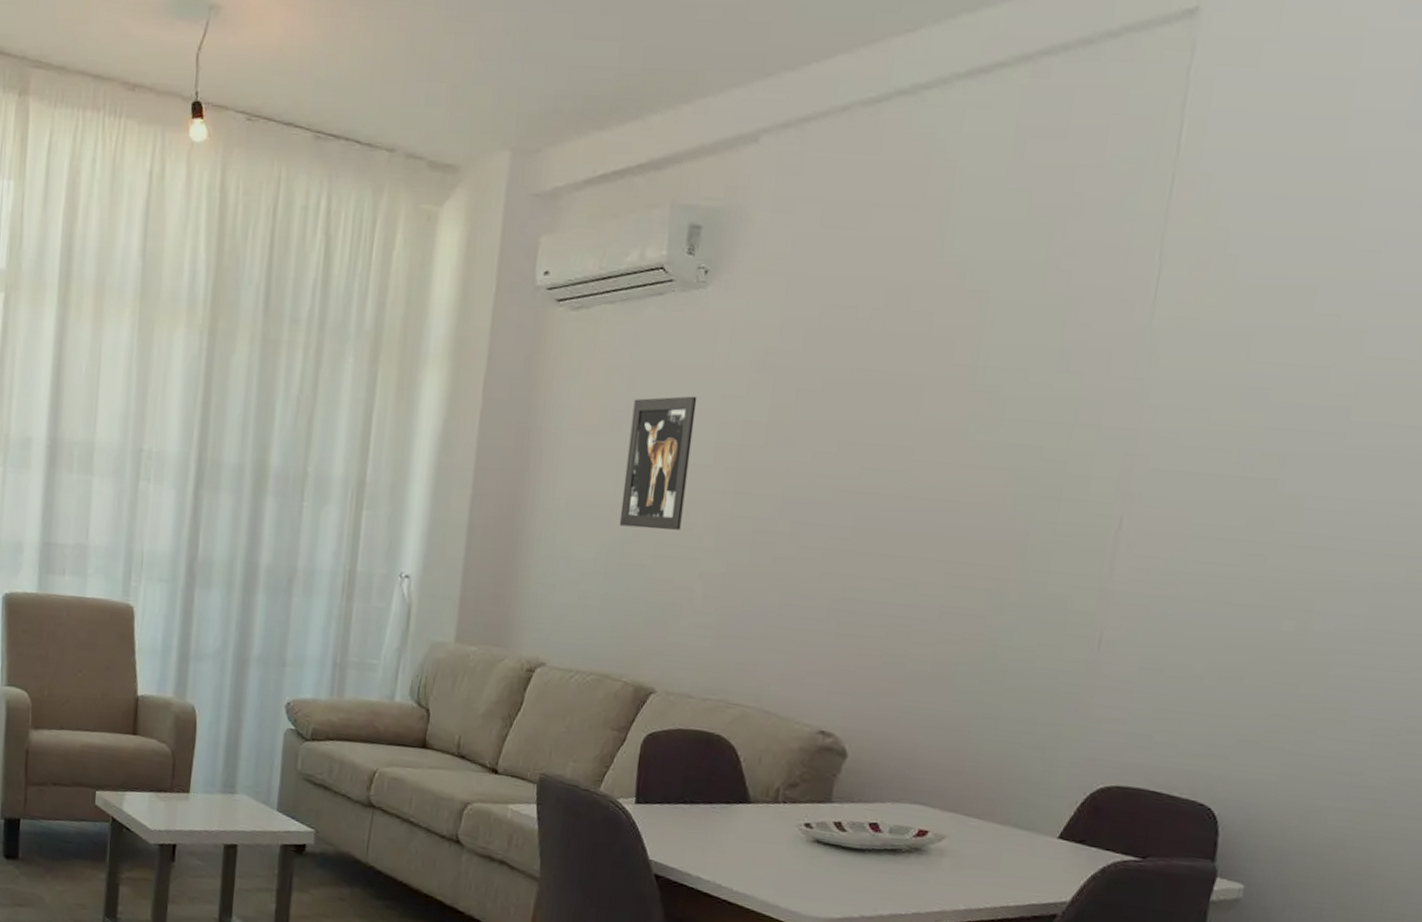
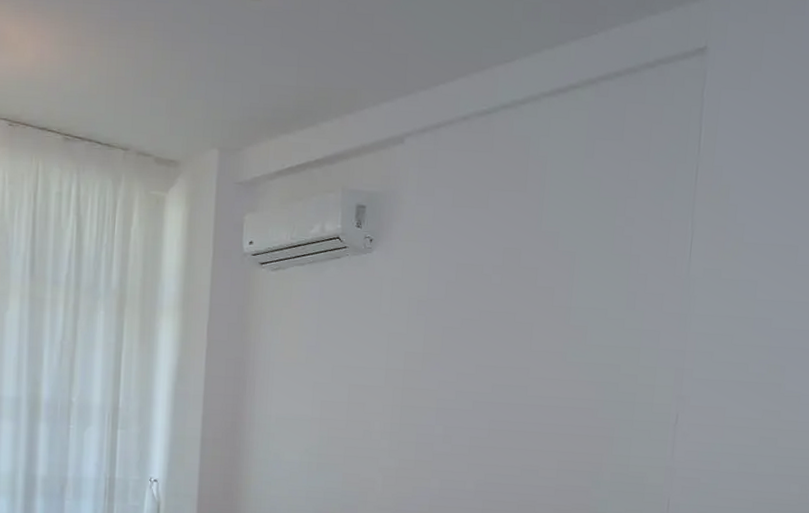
wall art: present [619,396,697,530] -> none [317,334,370,437]

